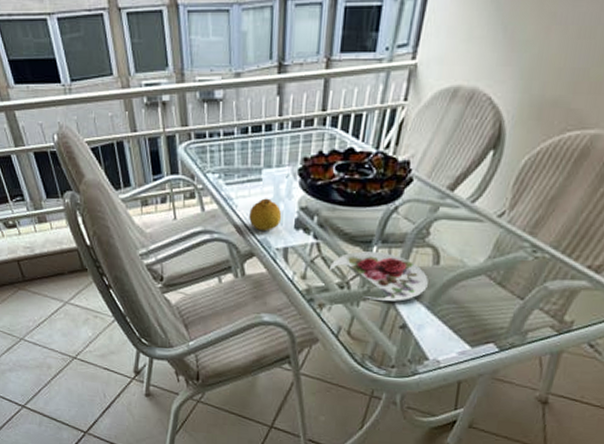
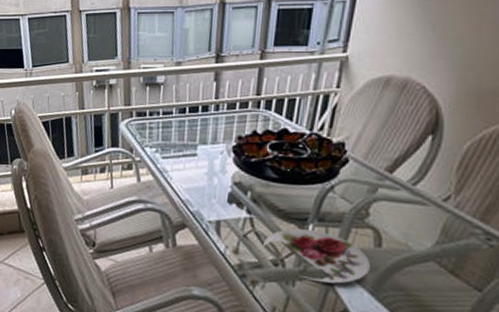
fruit: present [249,198,282,232] -> none [183,172,216,204]

